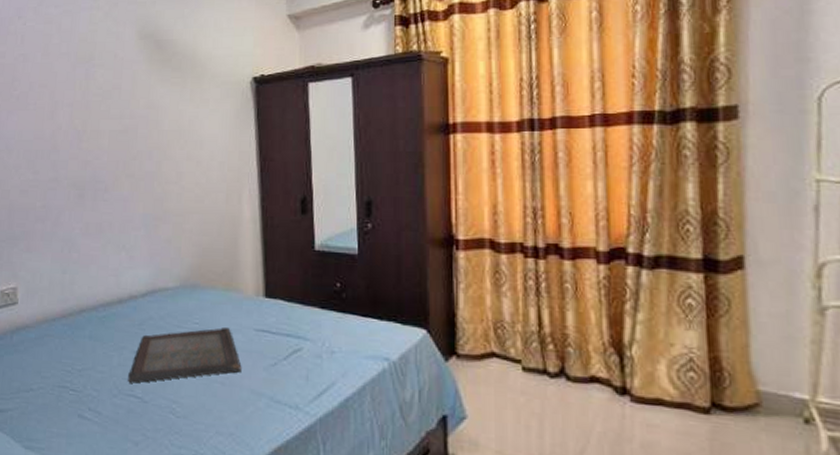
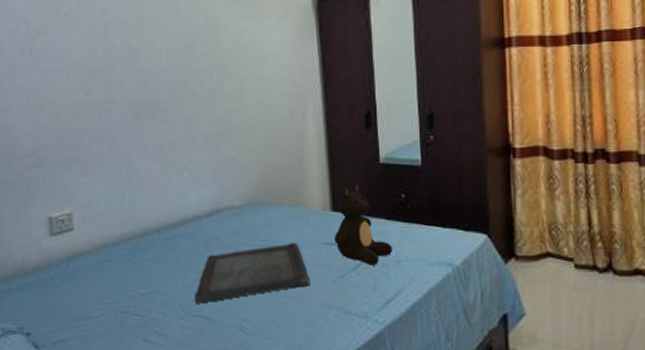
teddy bear: none [267,271,327,356] -> present [335,184,393,266]

